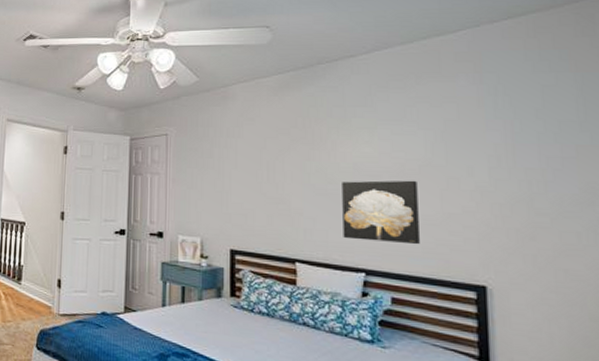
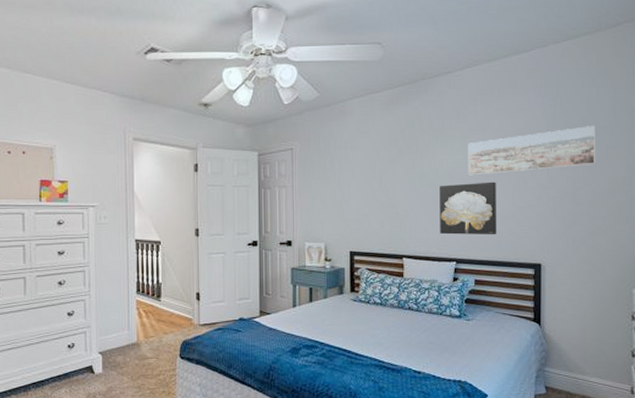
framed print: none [378,118,561,172] -> present [468,126,596,176]

